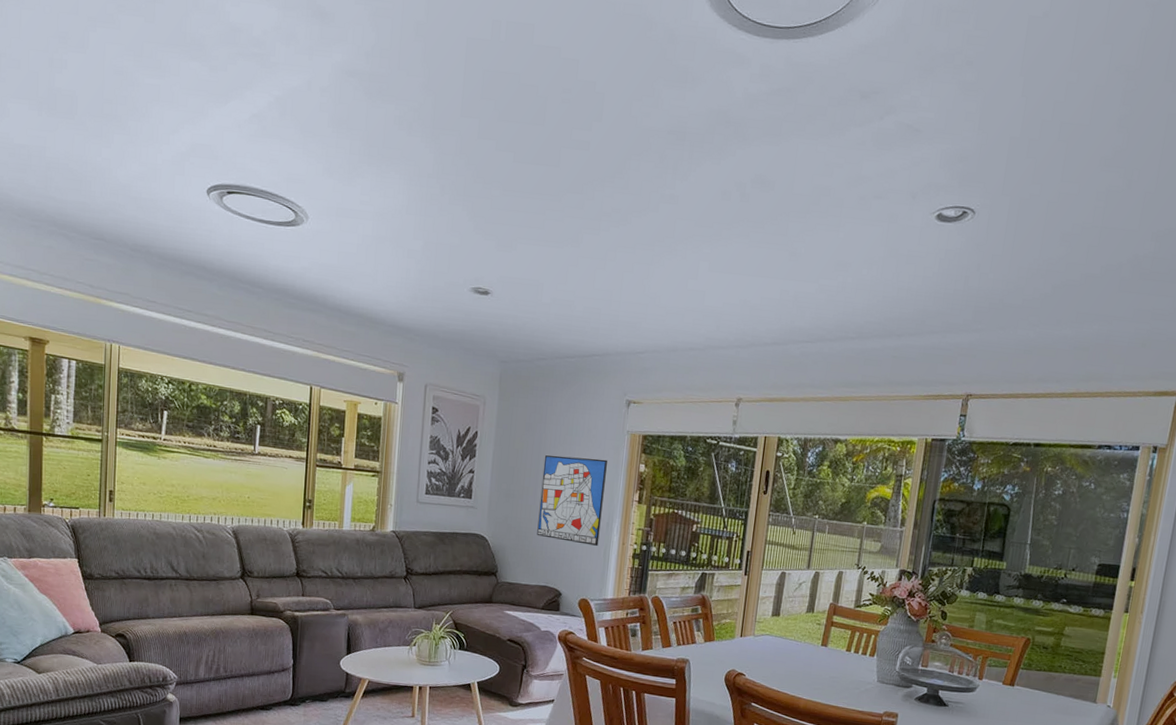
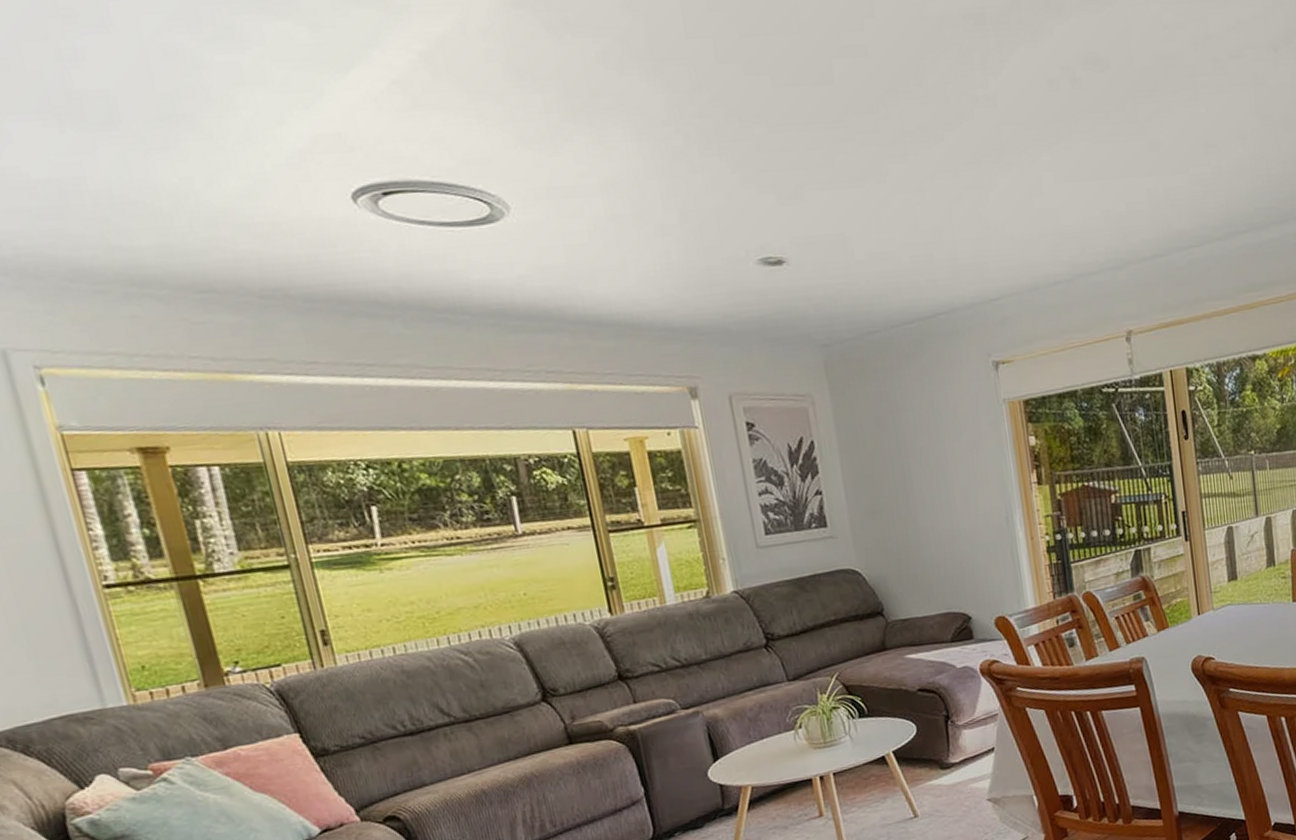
wall art: present [537,455,607,546] -> none [907,440,1002,554]

